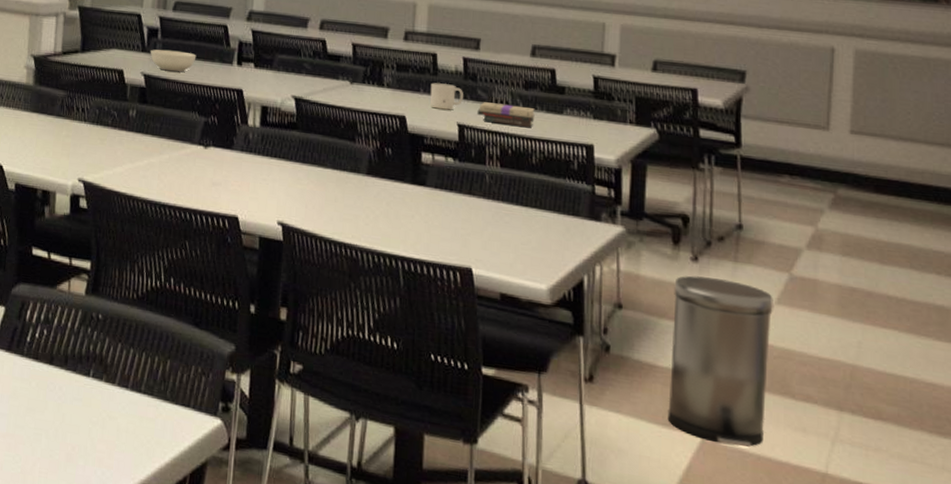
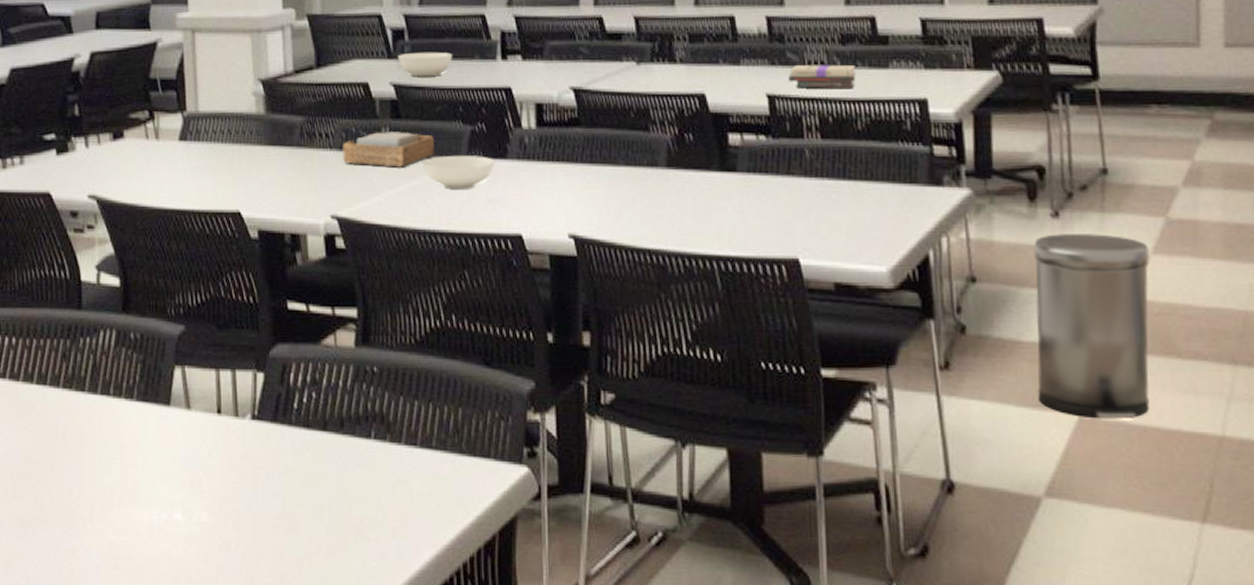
napkin holder: none [94,112,174,146] -> present [343,130,435,167]
bowl: none [160,140,222,171] -> present [422,155,495,189]
mug: present [429,82,463,110] -> none [731,50,770,81]

